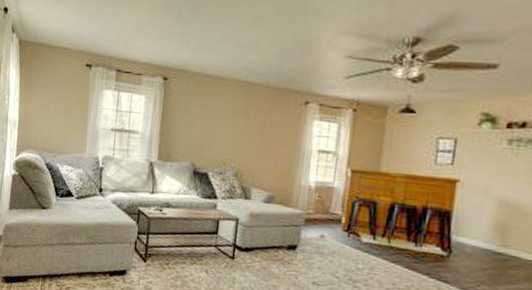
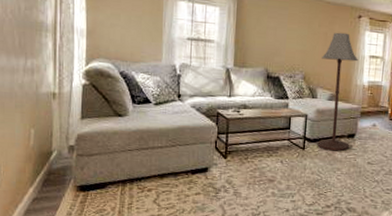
floor lamp: none [249,121,304,265] -> present [317,32,358,151]

